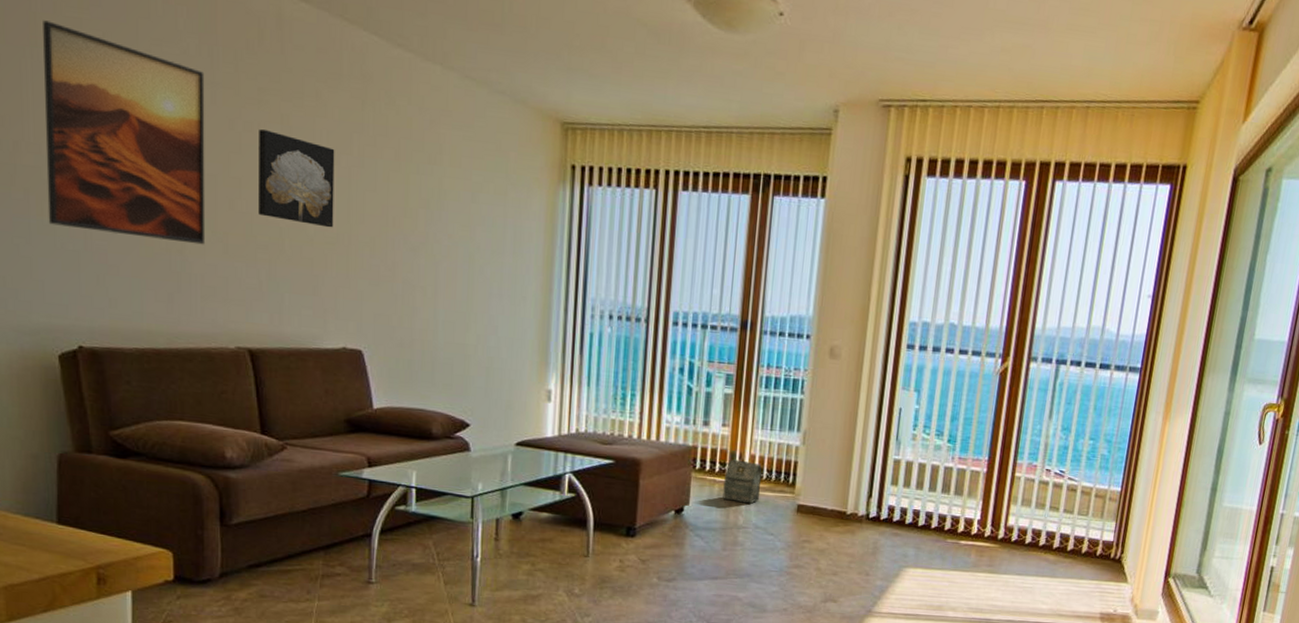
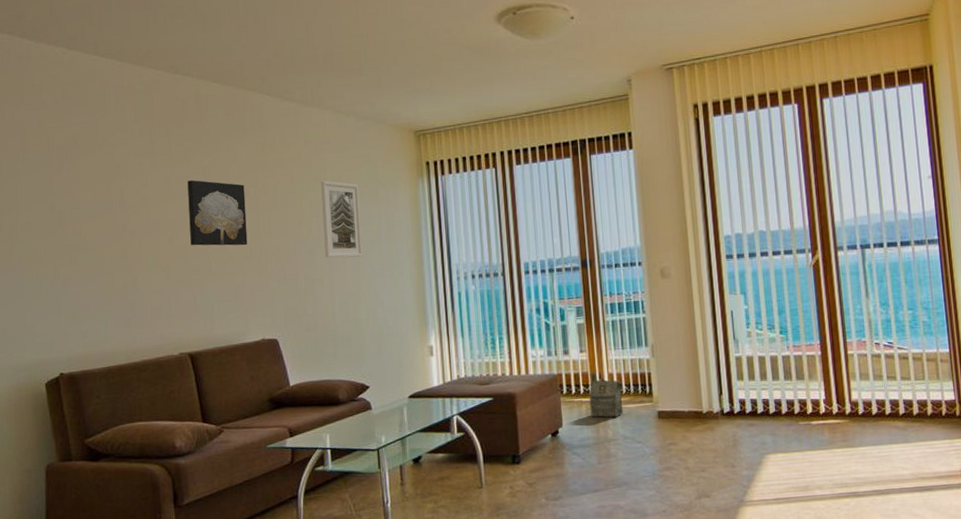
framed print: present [43,20,206,245] -> none [31,132,152,282]
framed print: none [432,163,483,270] -> present [321,180,363,258]

